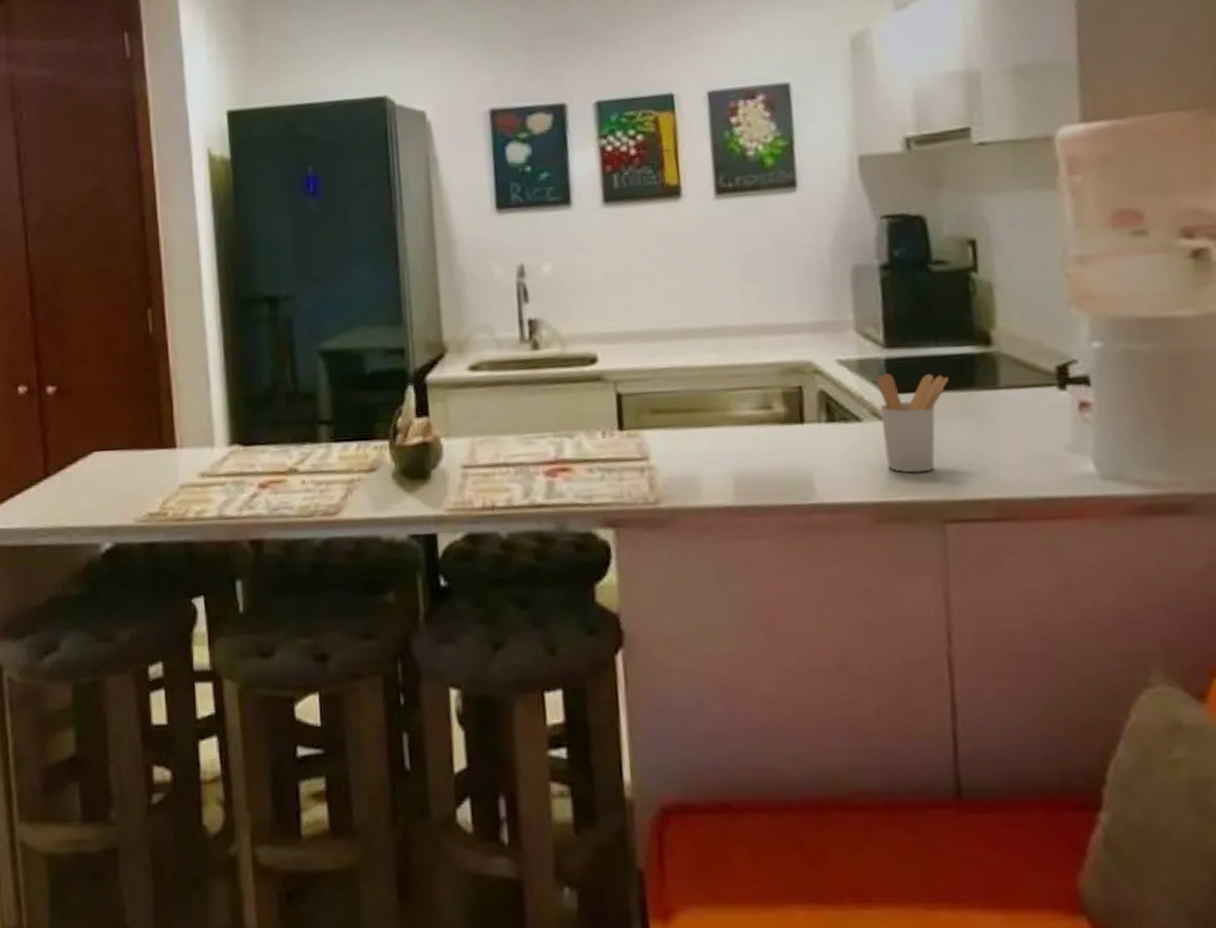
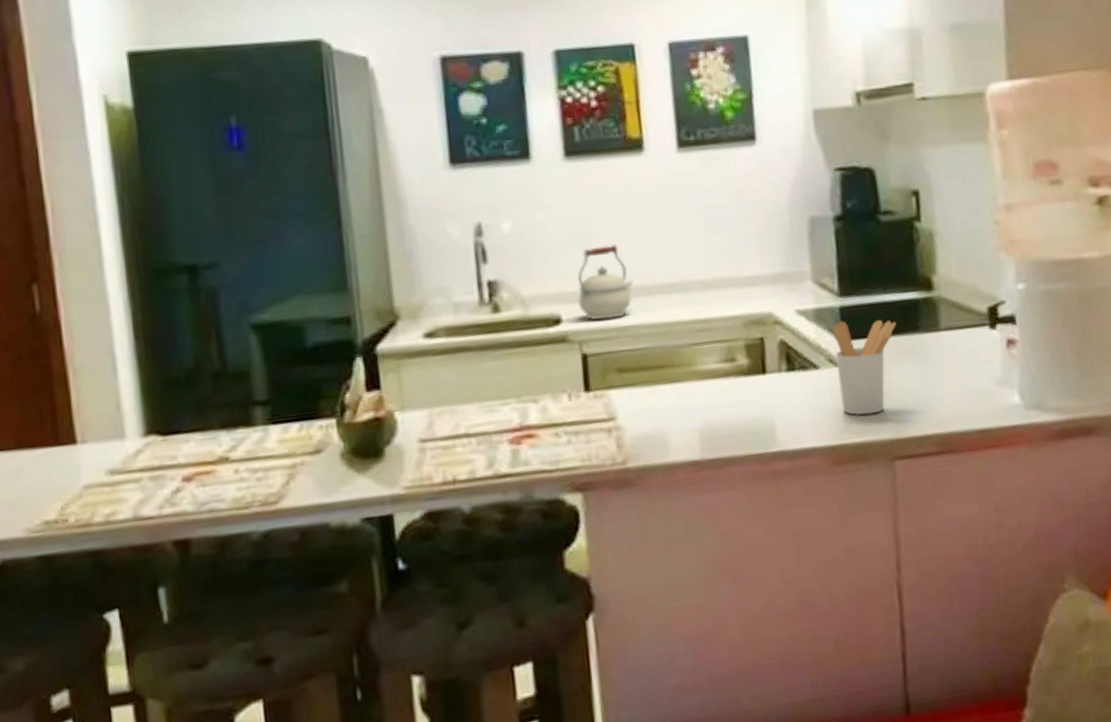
kettle: none [613,288,669,361] -> present [577,245,634,320]

